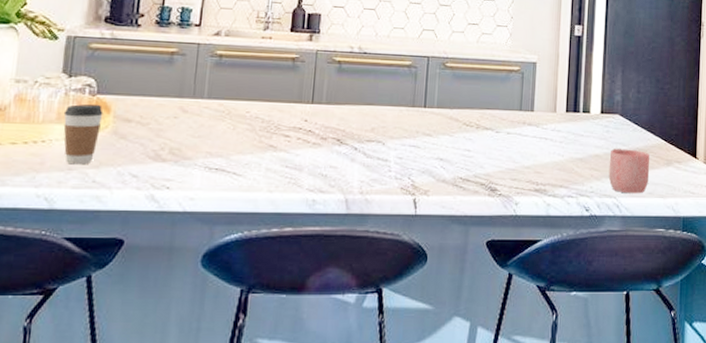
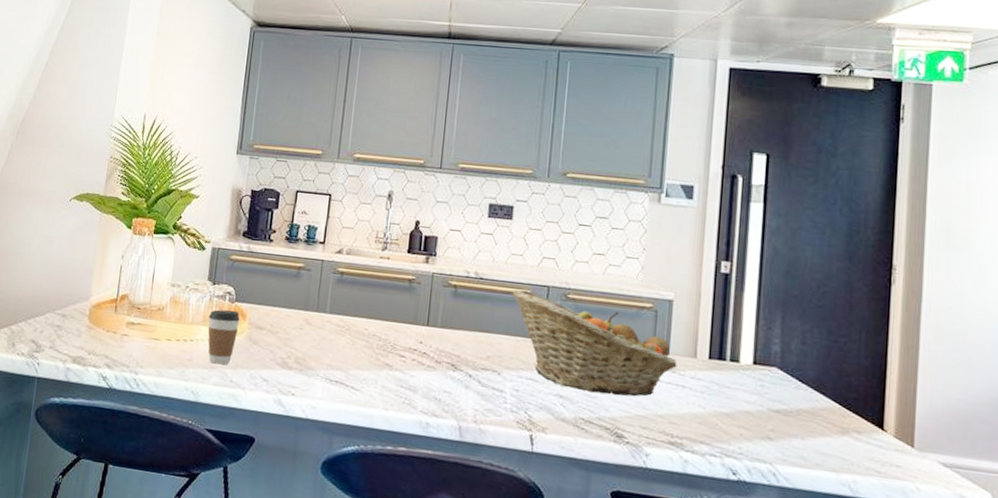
fruit basket: none [393,61,541,153] -> present [511,289,677,397]
mug: present [608,147,650,194] -> none [762,405,818,464]

